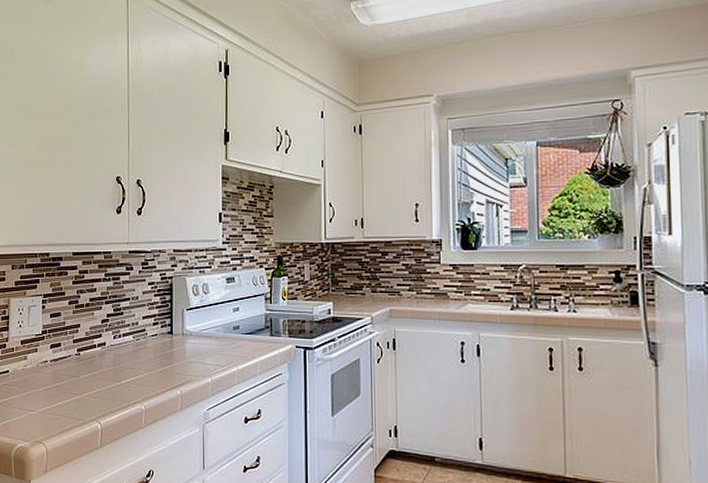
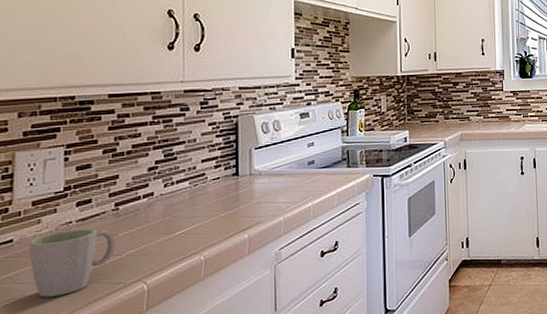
mug: none [19,367,77,423] -> present [28,228,115,298]

